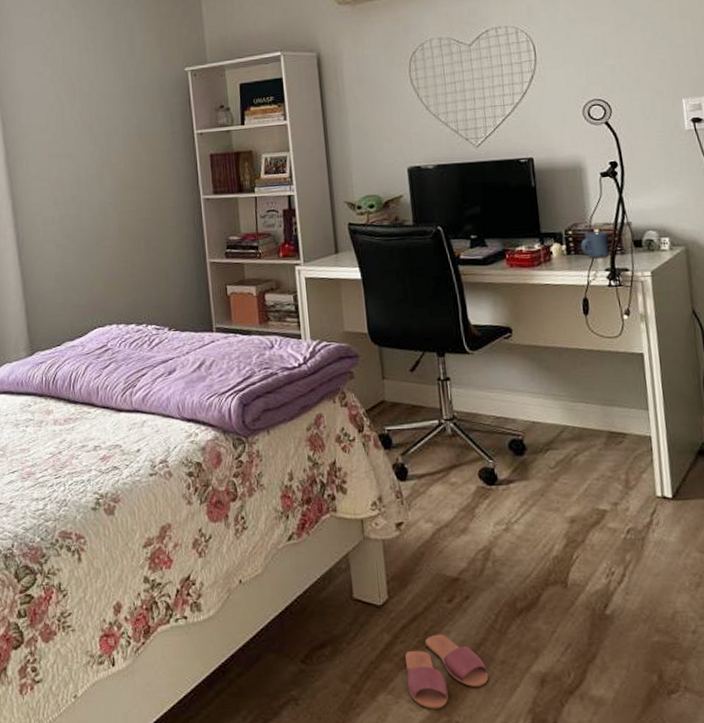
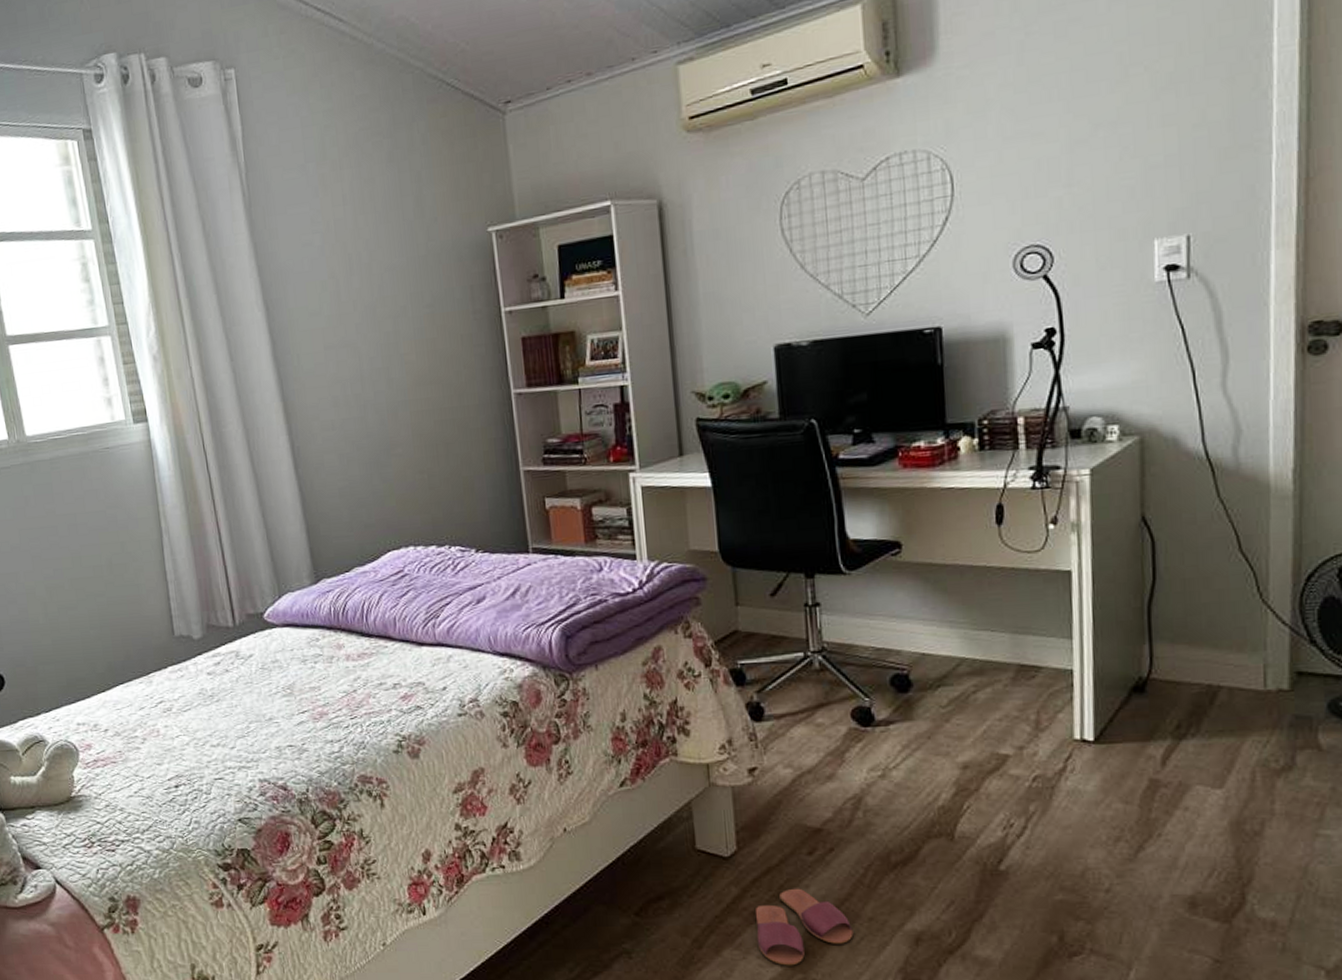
mug: present [580,231,609,260] -> none [998,419,1036,456]

